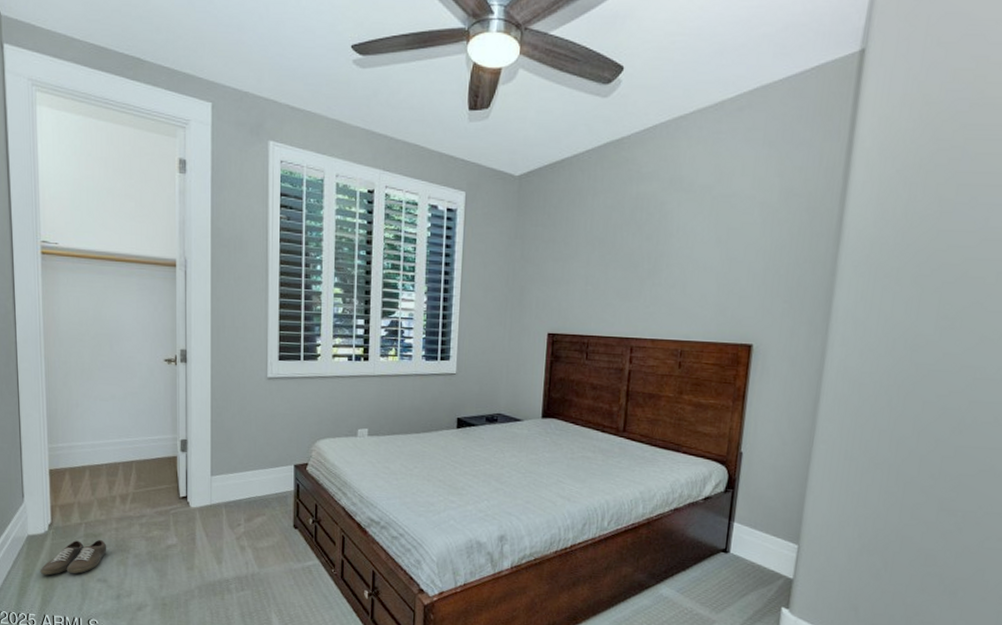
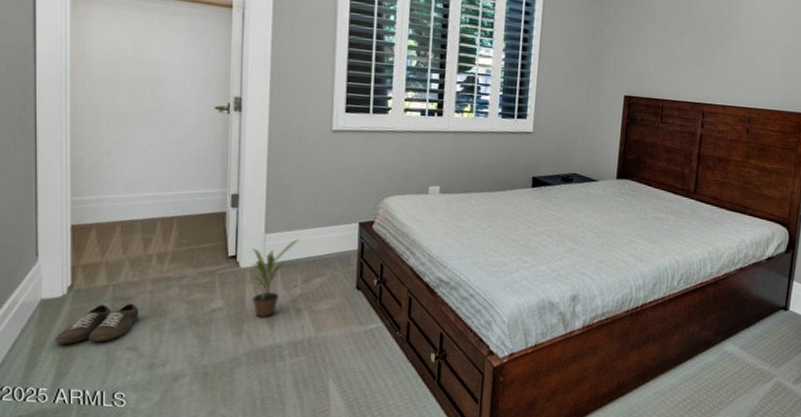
potted plant: none [193,481,243,554] -> present [243,239,301,318]

